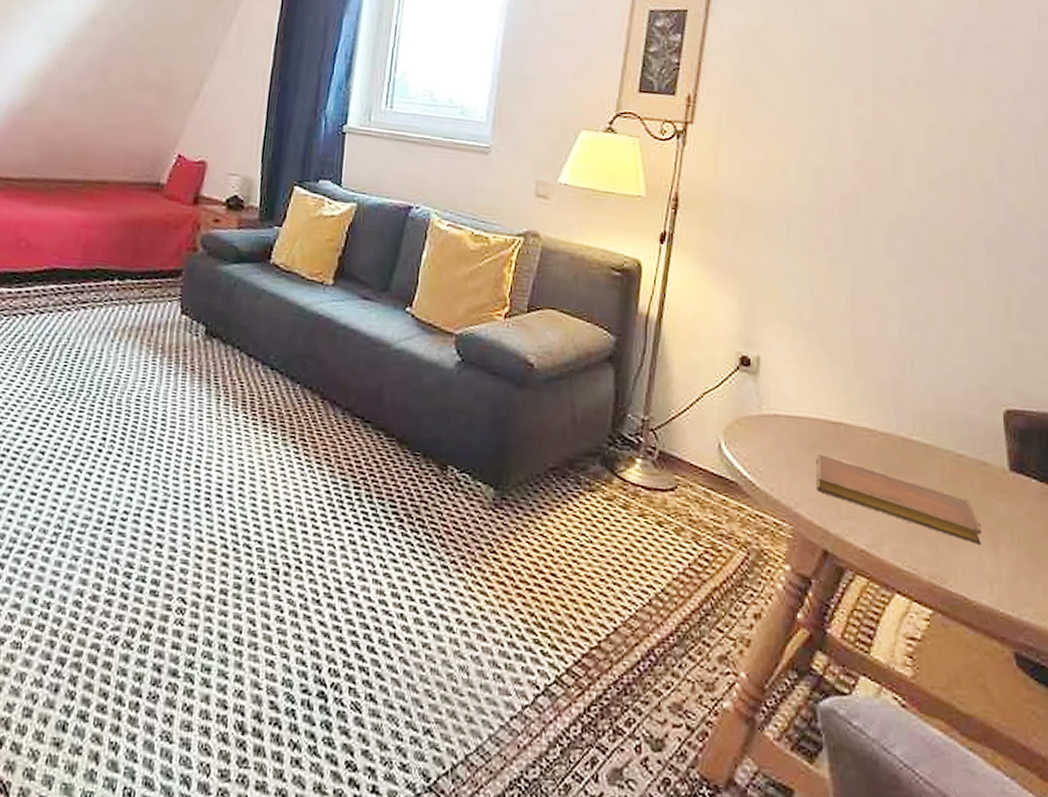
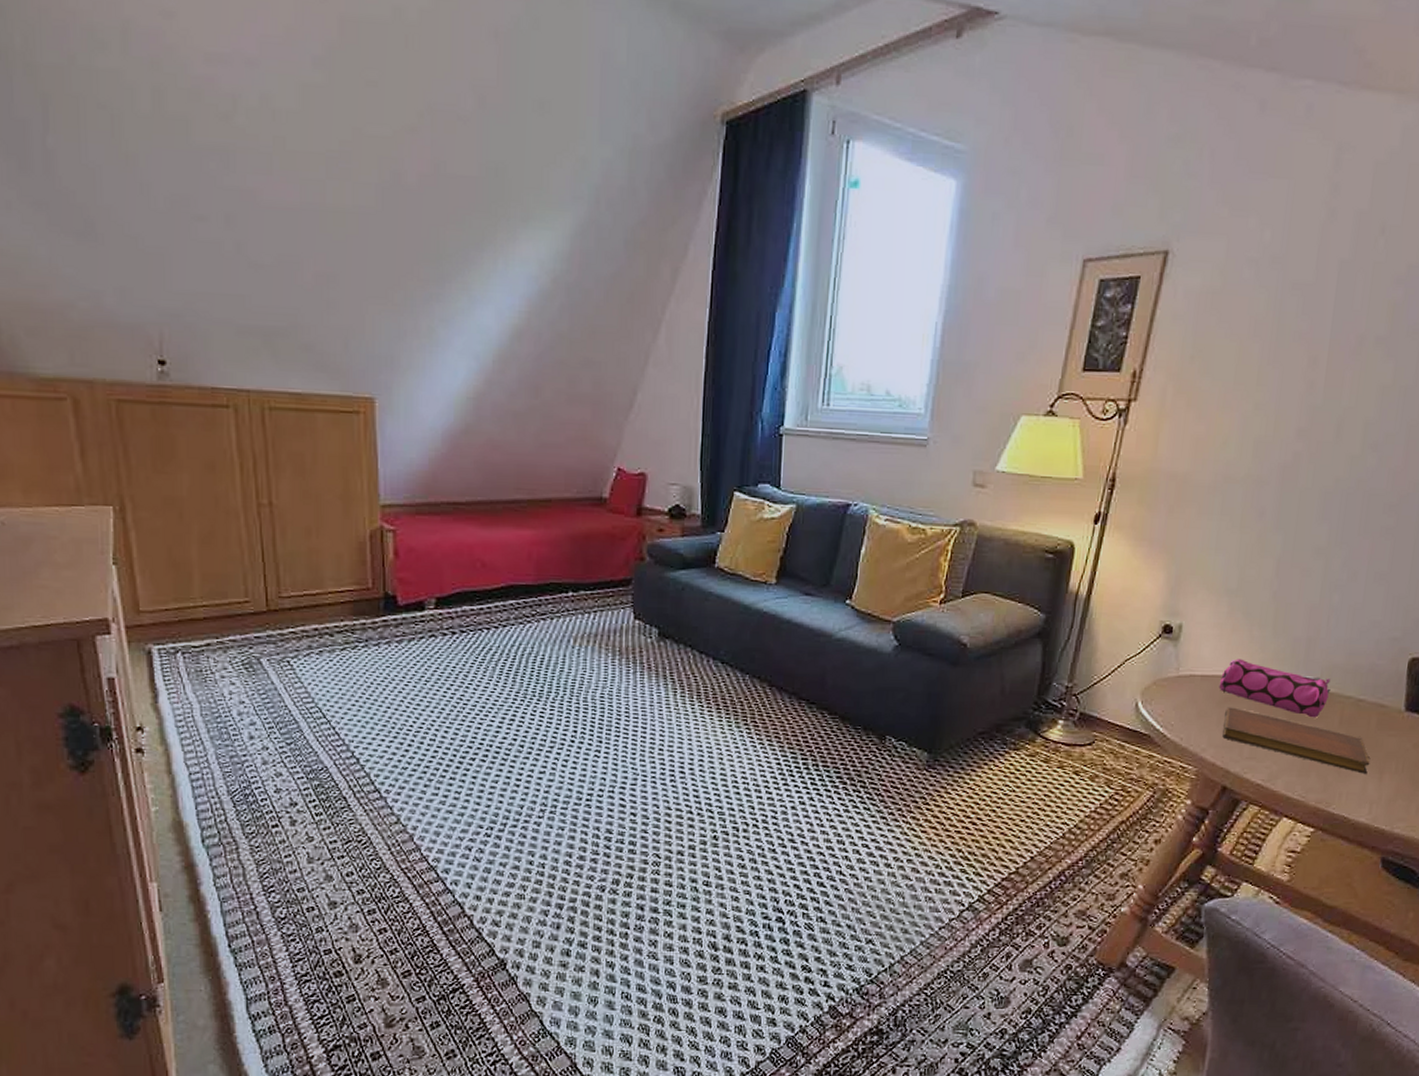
pencil case: none [806,399,926,473] -> present [1218,658,1331,718]

